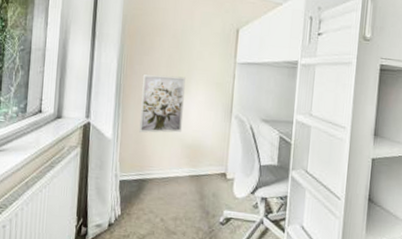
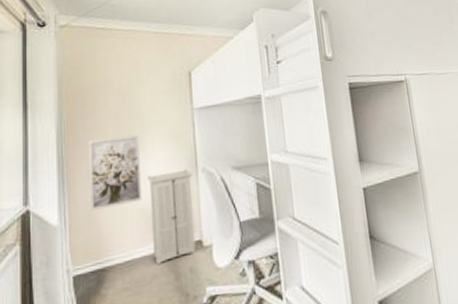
storage cabinet: none [185,113,227,186] -> present [147,169,196,265]

